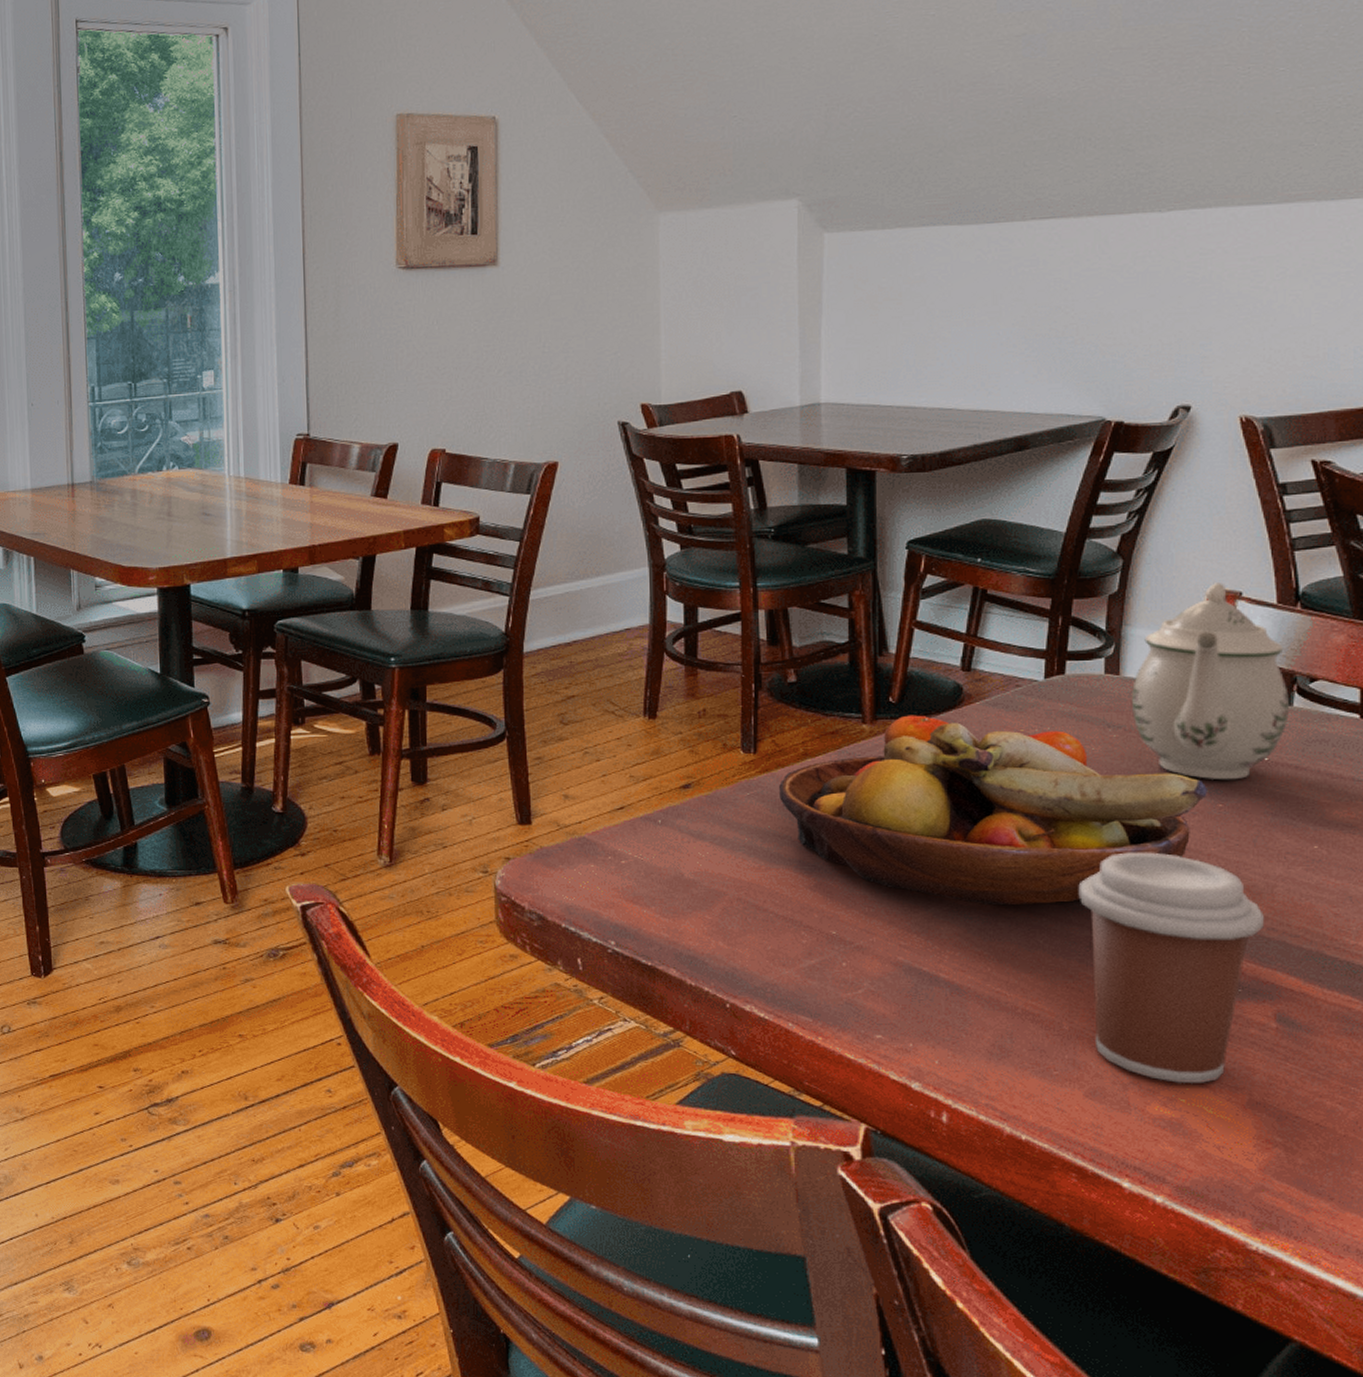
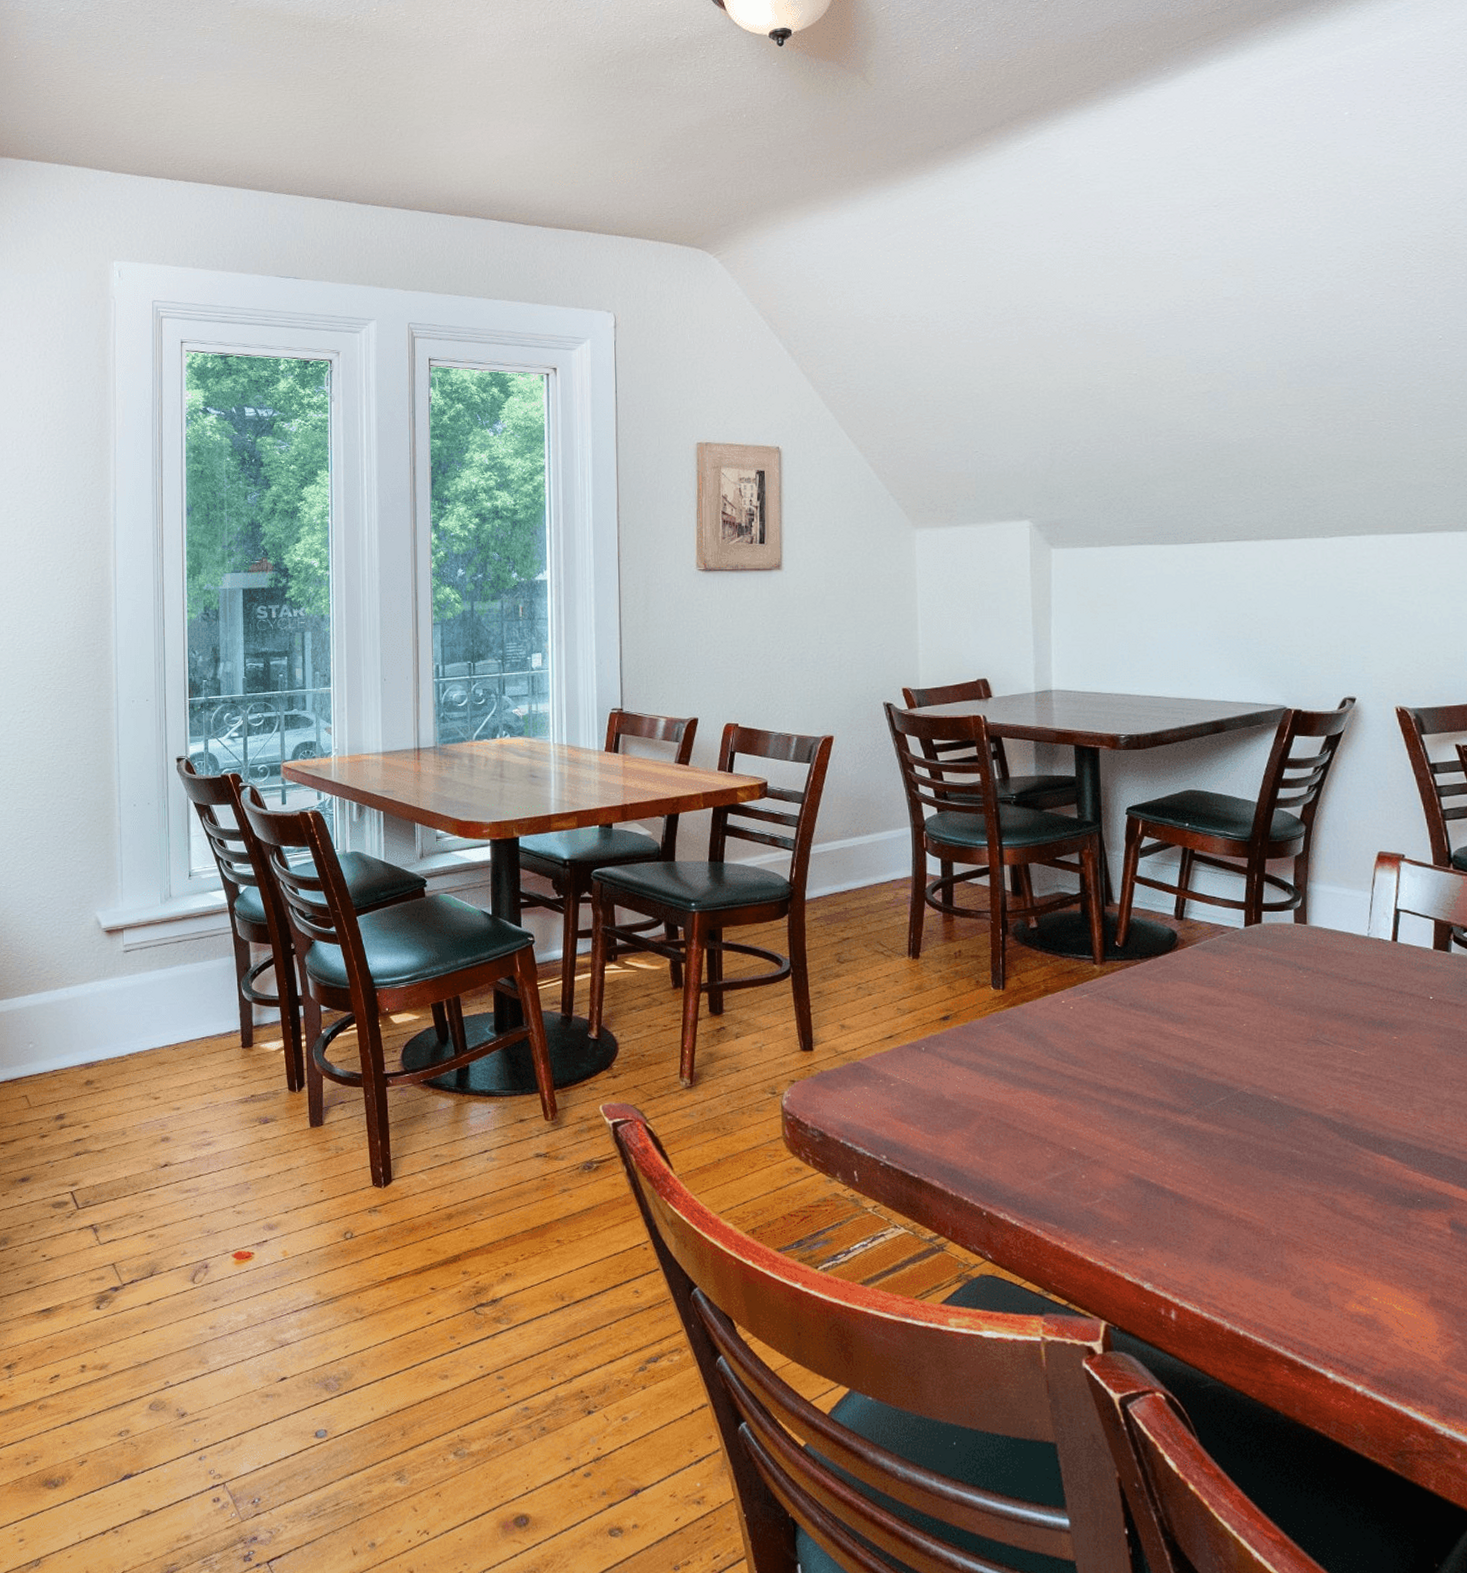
fruit bowl: present [779,715,1207,906] -> none [1025,957,1384,1125]
coffee cup: present [1078,852,1264,1084] -> none [1280,1078,1436,1284]
teapot: present [1131,583,1289,780] -> none [1317,846,1448,1016]

